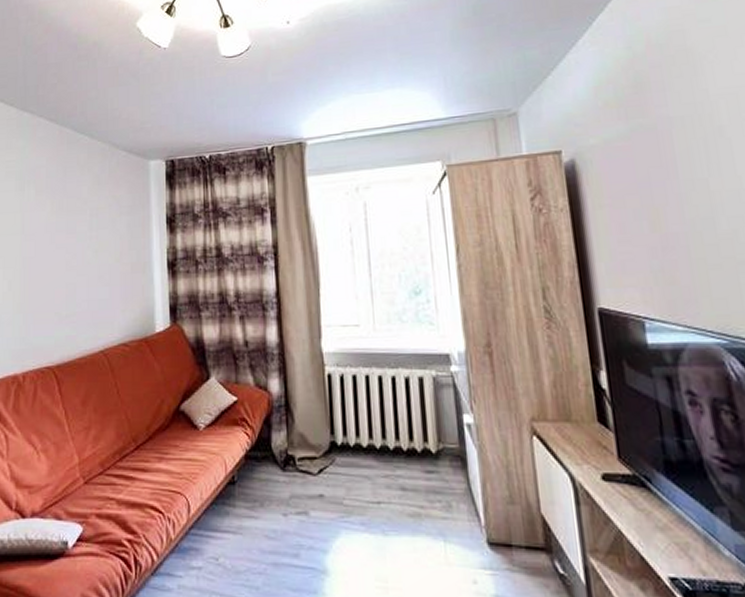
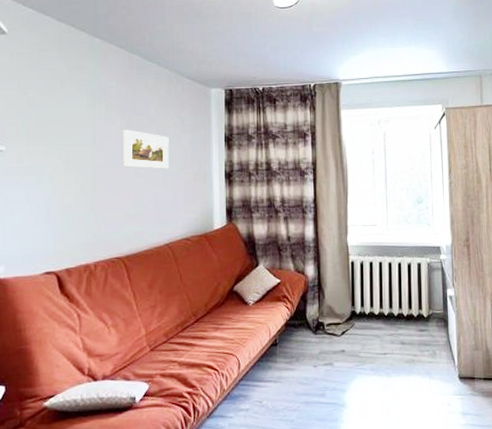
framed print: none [53,214,103,260] -> present [122,129,169,169]

